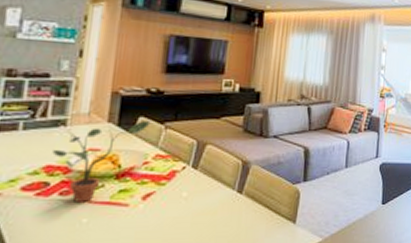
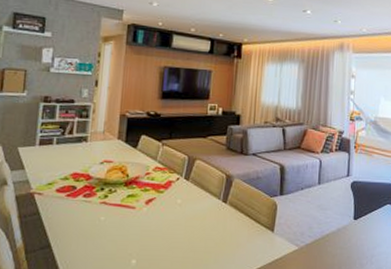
potted plant: present [52,121,151,202] -> none [78,139,151,204]

